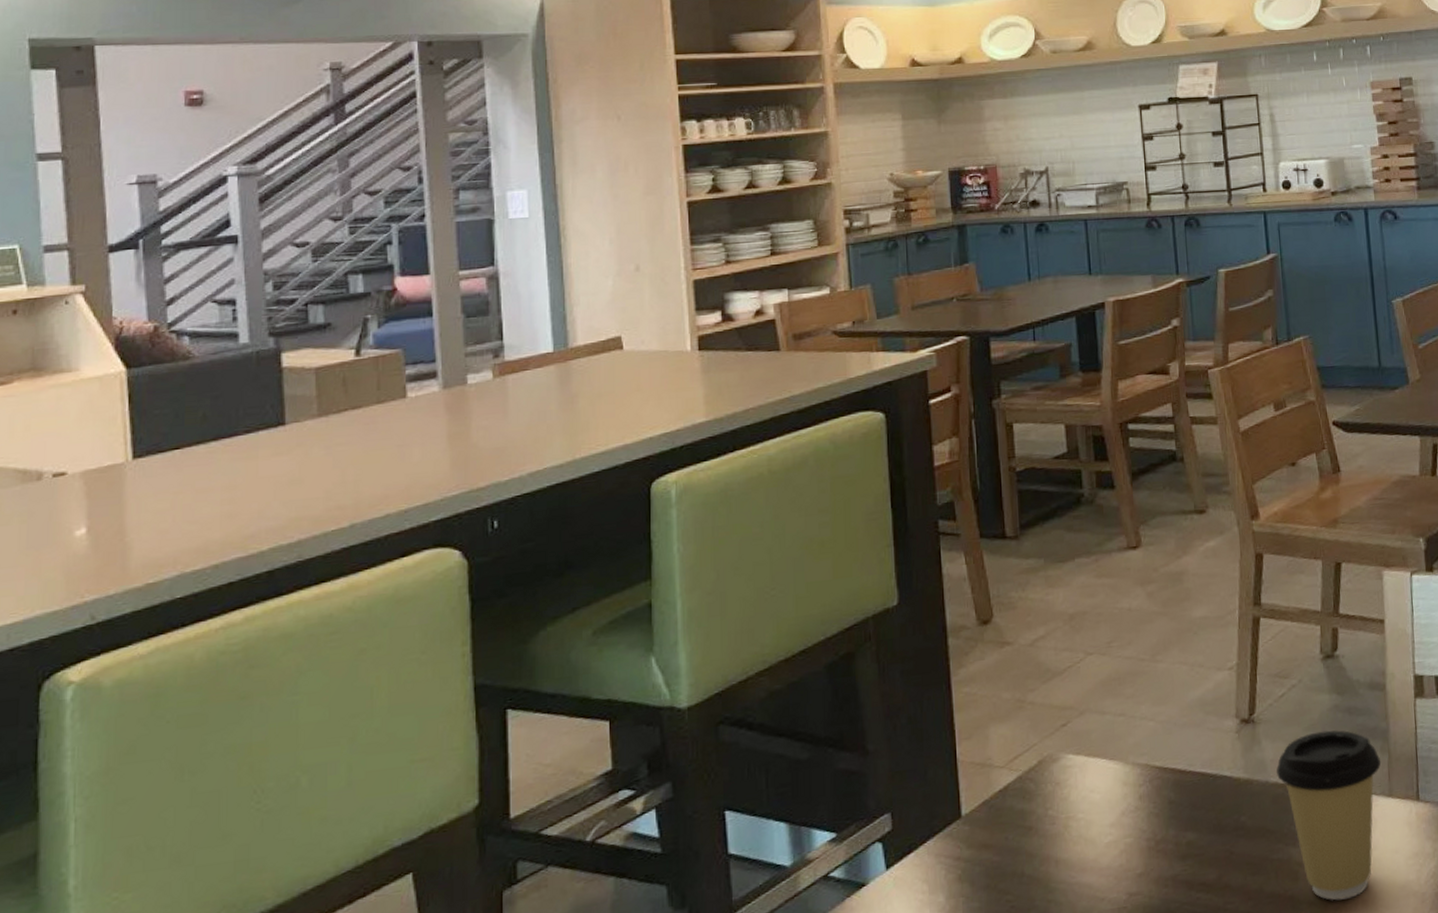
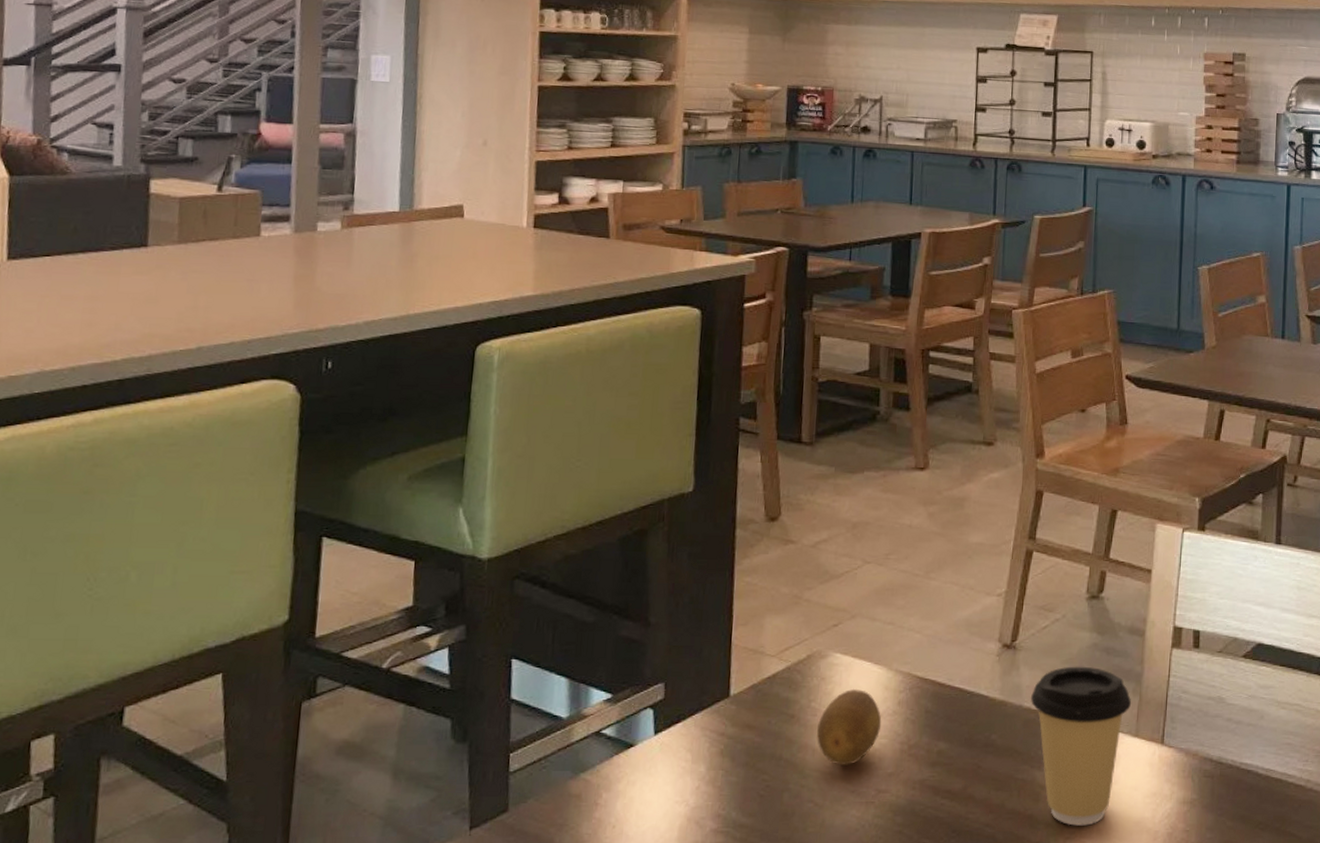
fruit: none [1057,789,1125,873] -> present [816,688,882,765]

